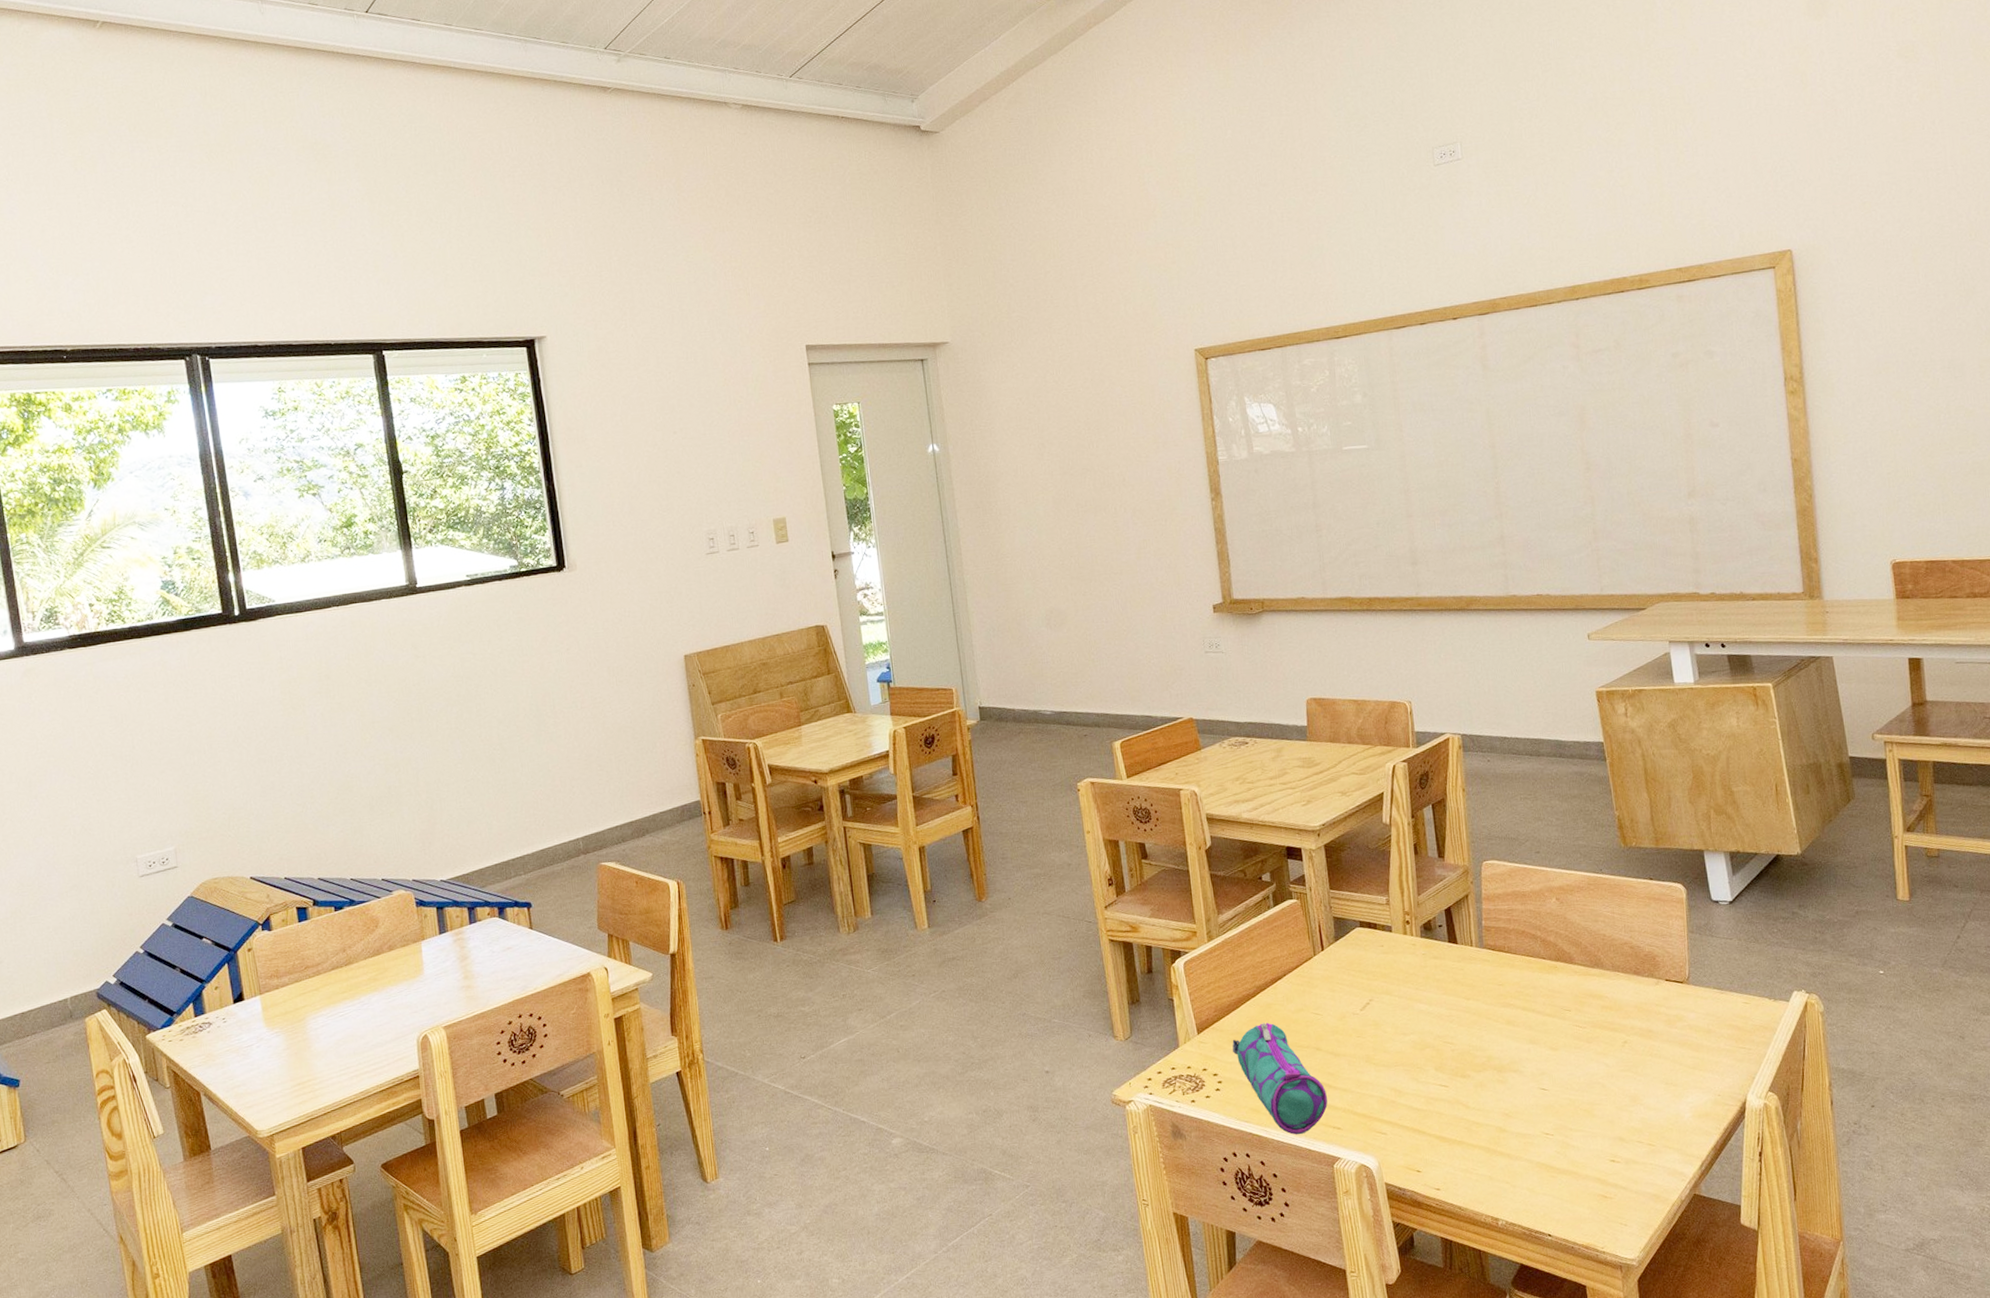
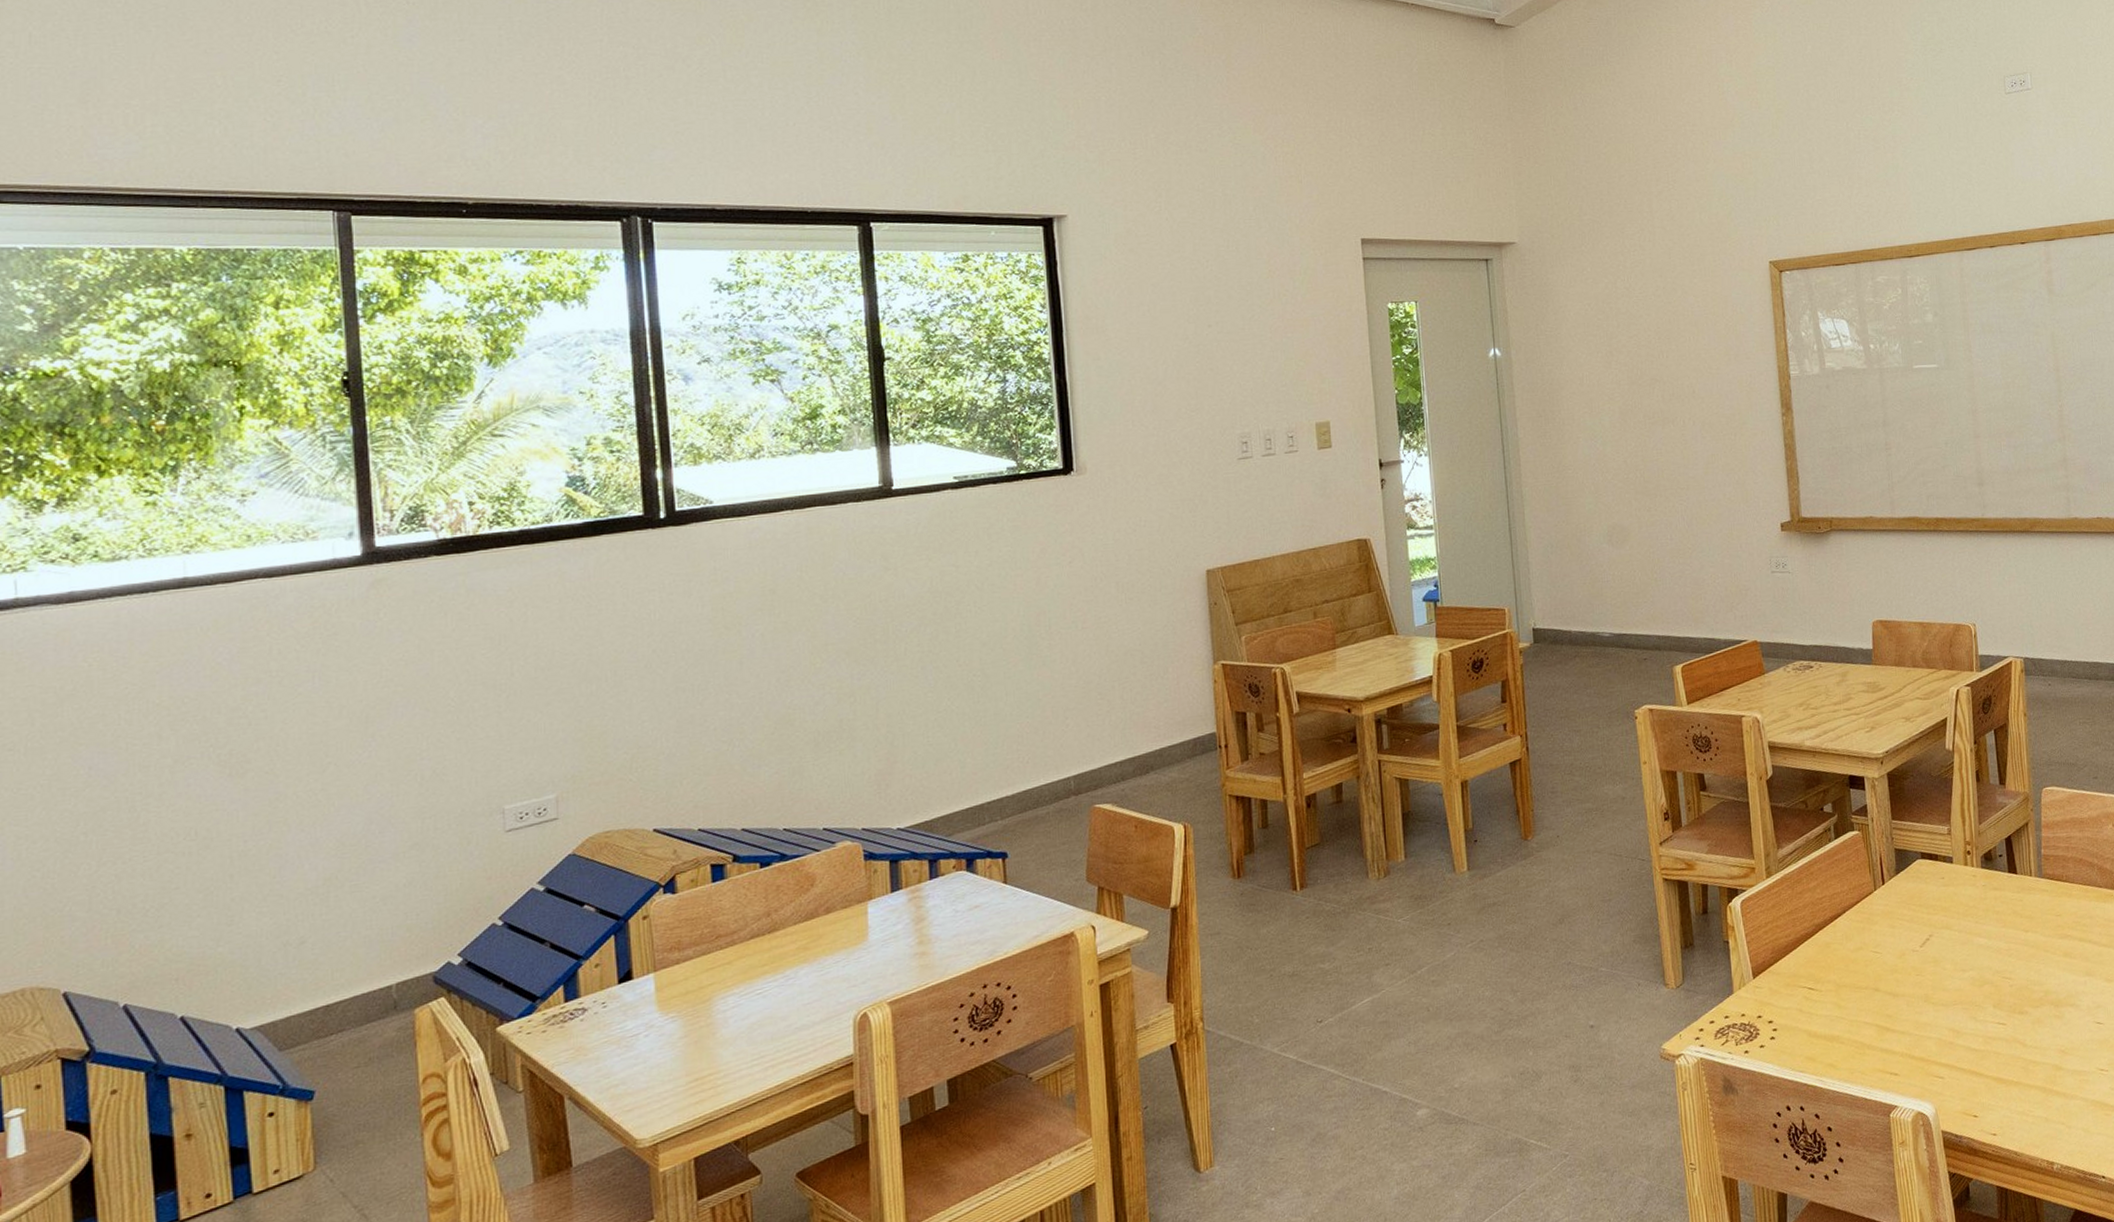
pencil case: present [1232,1022,1328,1135] -> none [1789,963,1885,1084]

